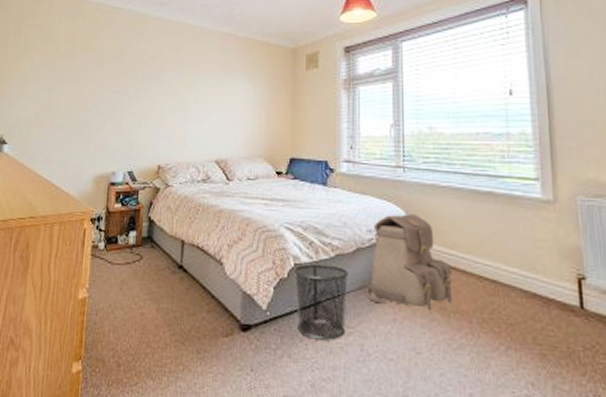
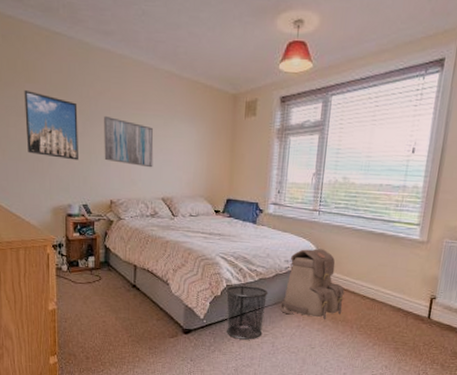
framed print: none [76,60,130,125] -> present [24,90,78,161]
wall art: none [154,78,207,128] -> present [104,115,154,168]

